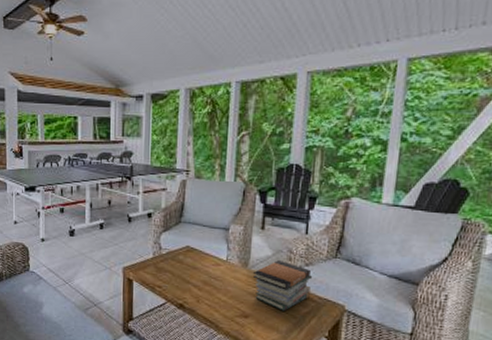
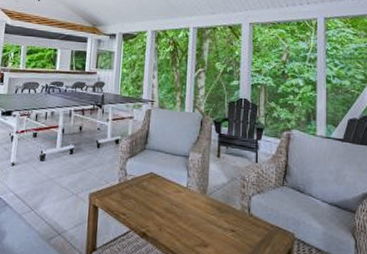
book stack: present [253,260,313,311] -> none [212,188,264,240]

